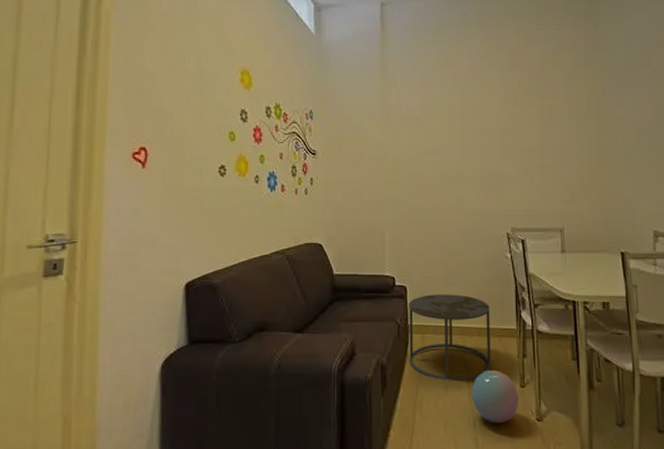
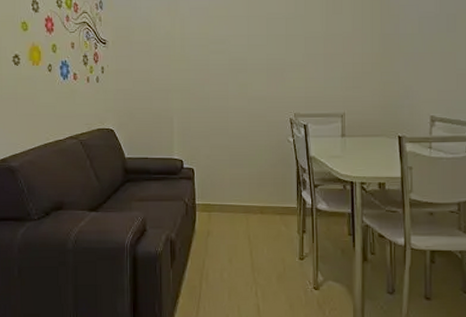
side table: present [409,294,491,381] -> none [196,176,272,254]
ball: present [471,369,520,424] -> none [254,244,299,292]

